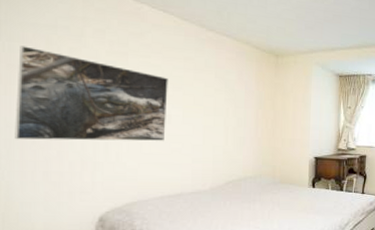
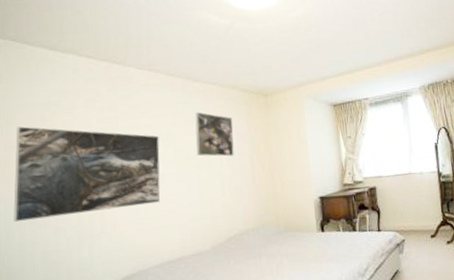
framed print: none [204,61,243,108] -> present [195,112,234,157]

